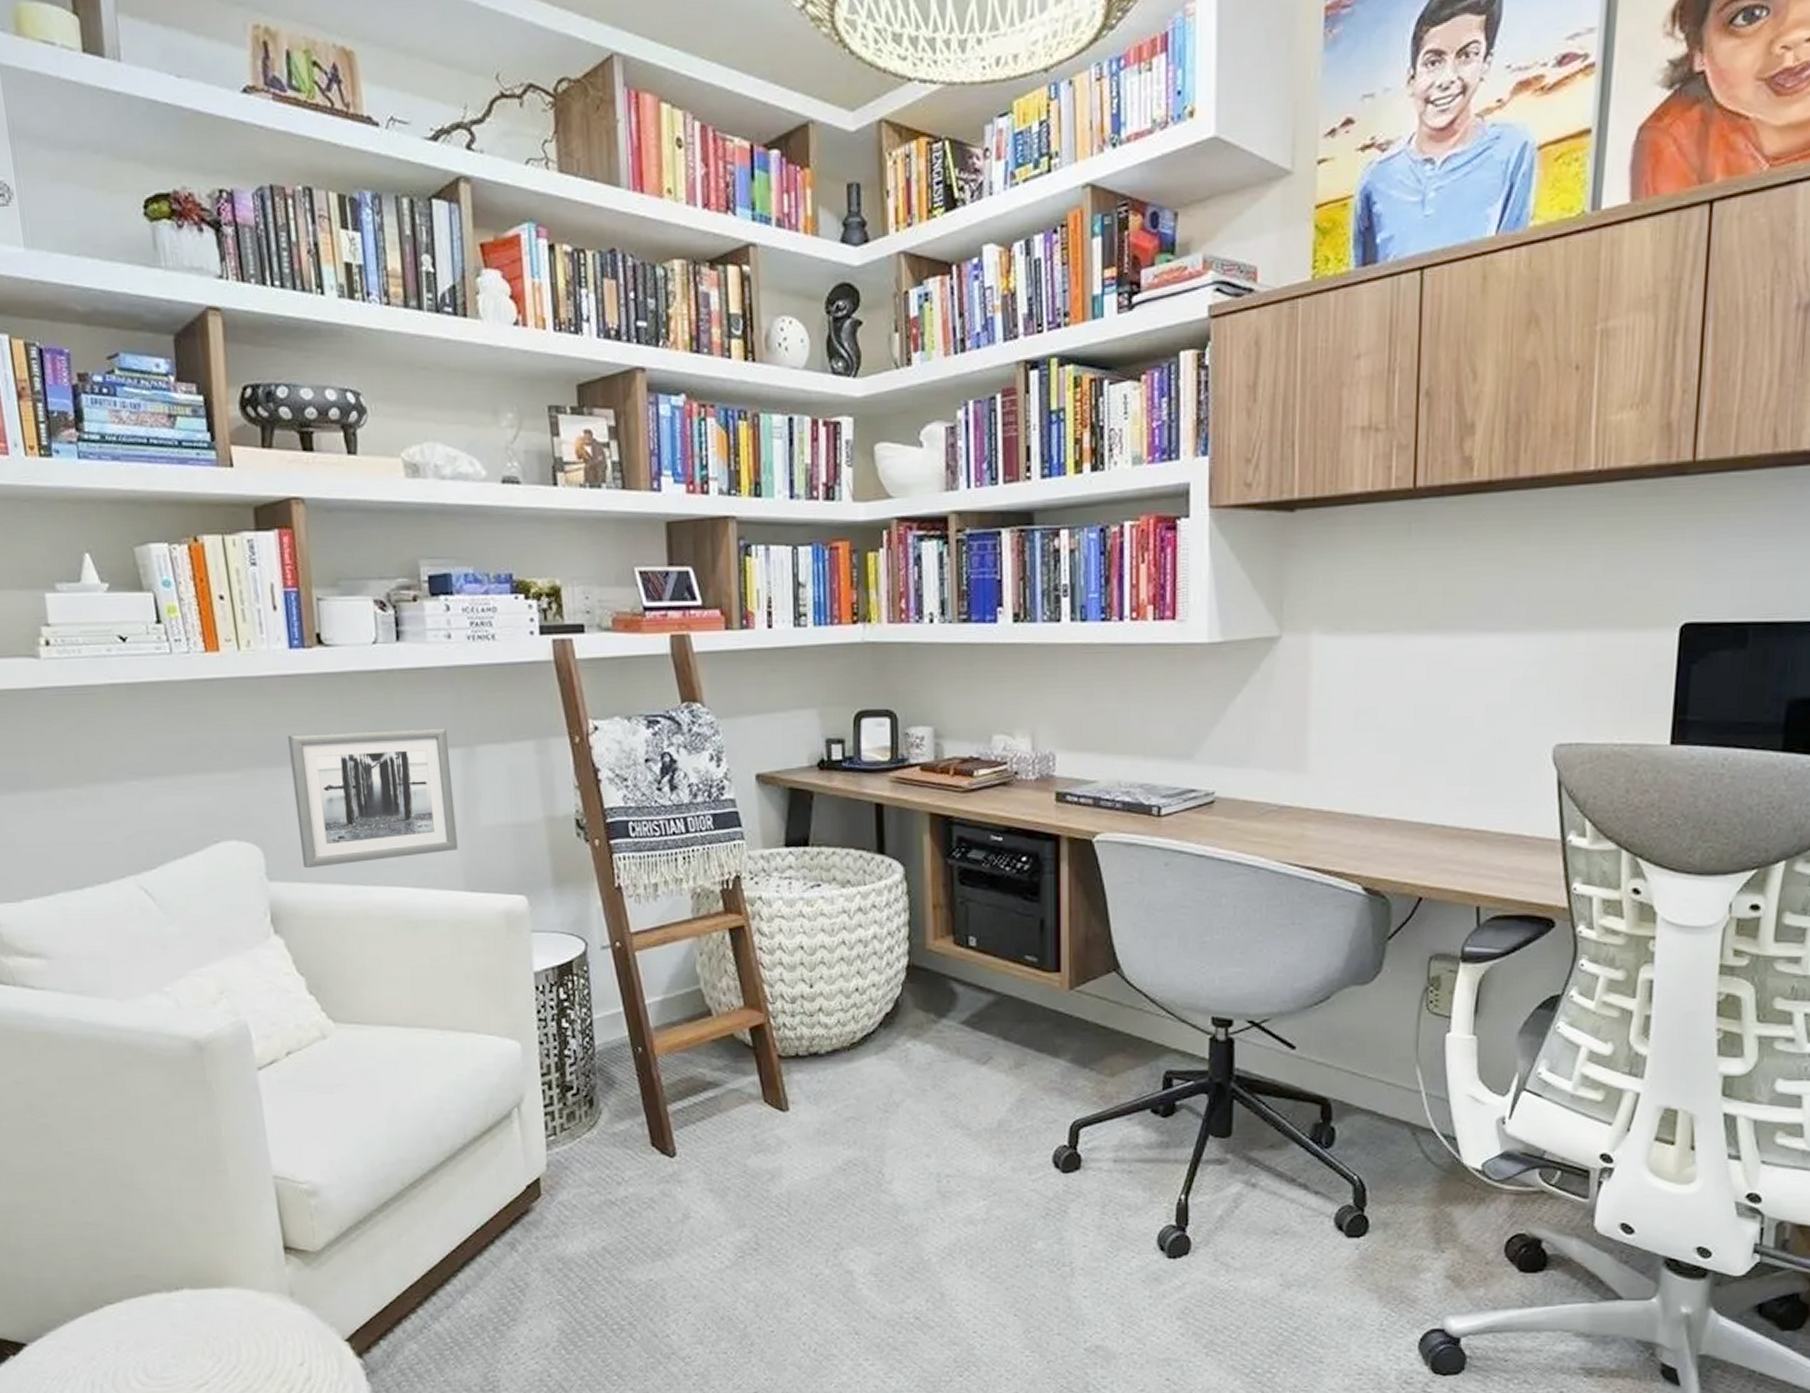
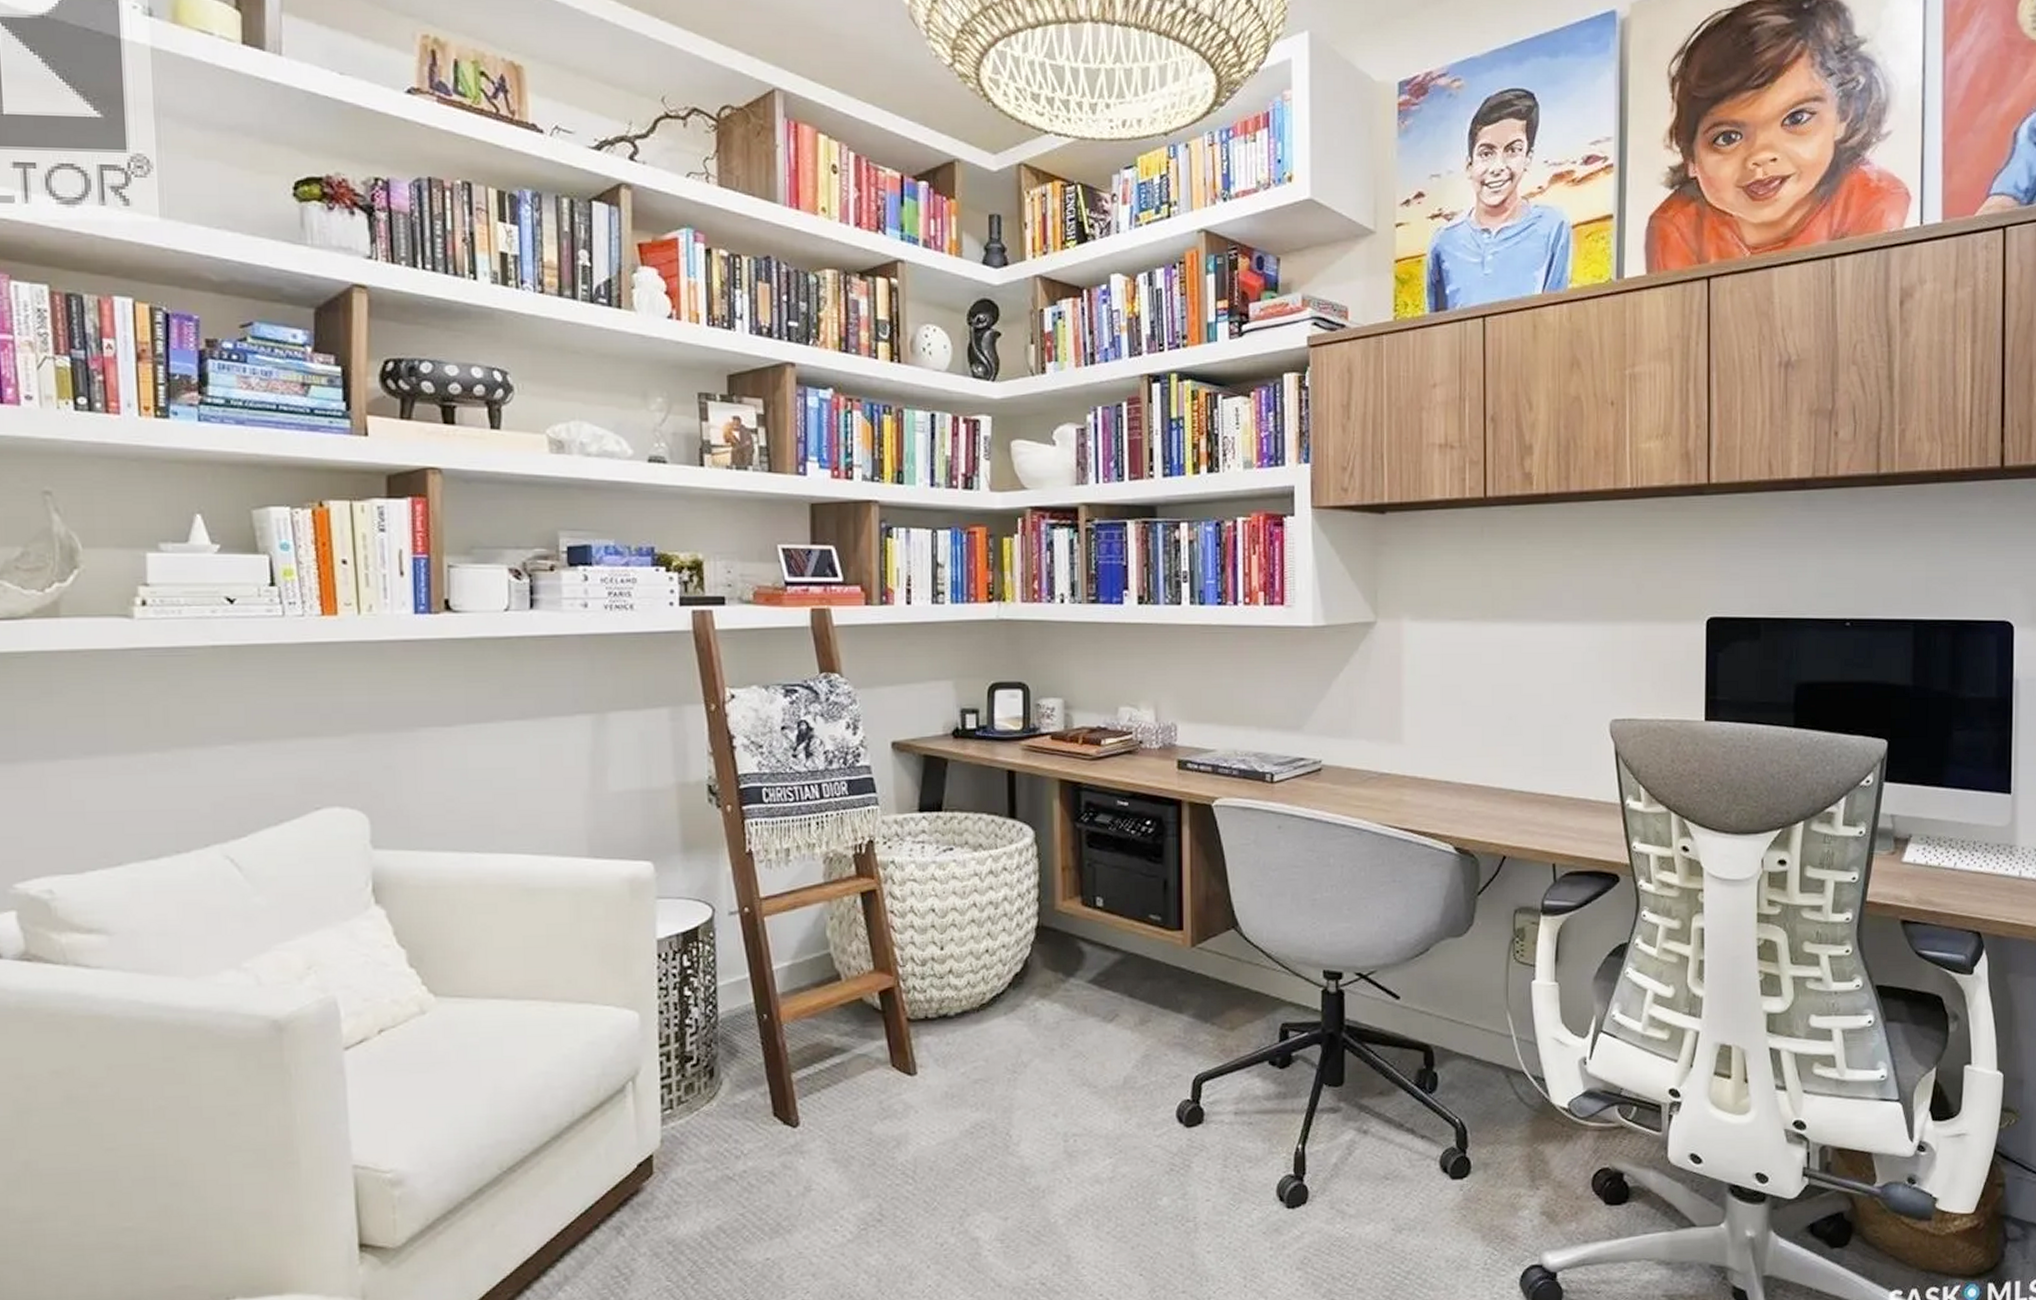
wall art: present [288,727,458,869] -> none [406,694,583,836]

